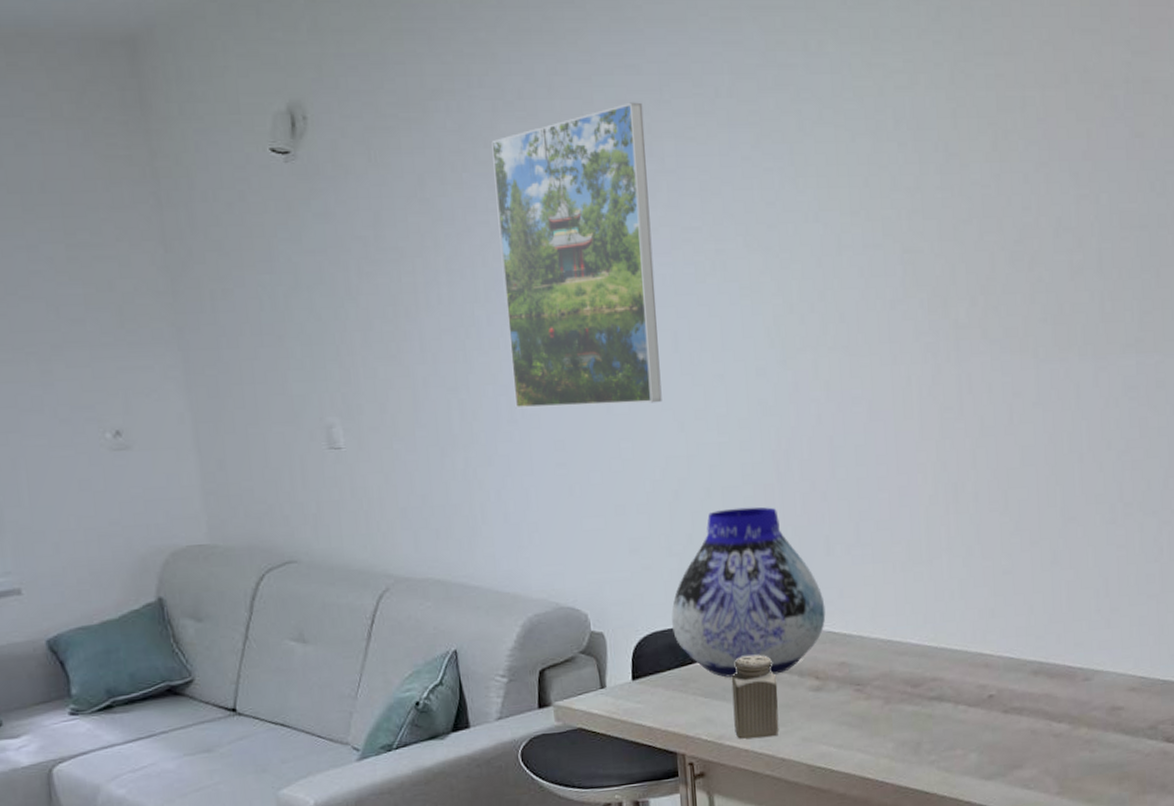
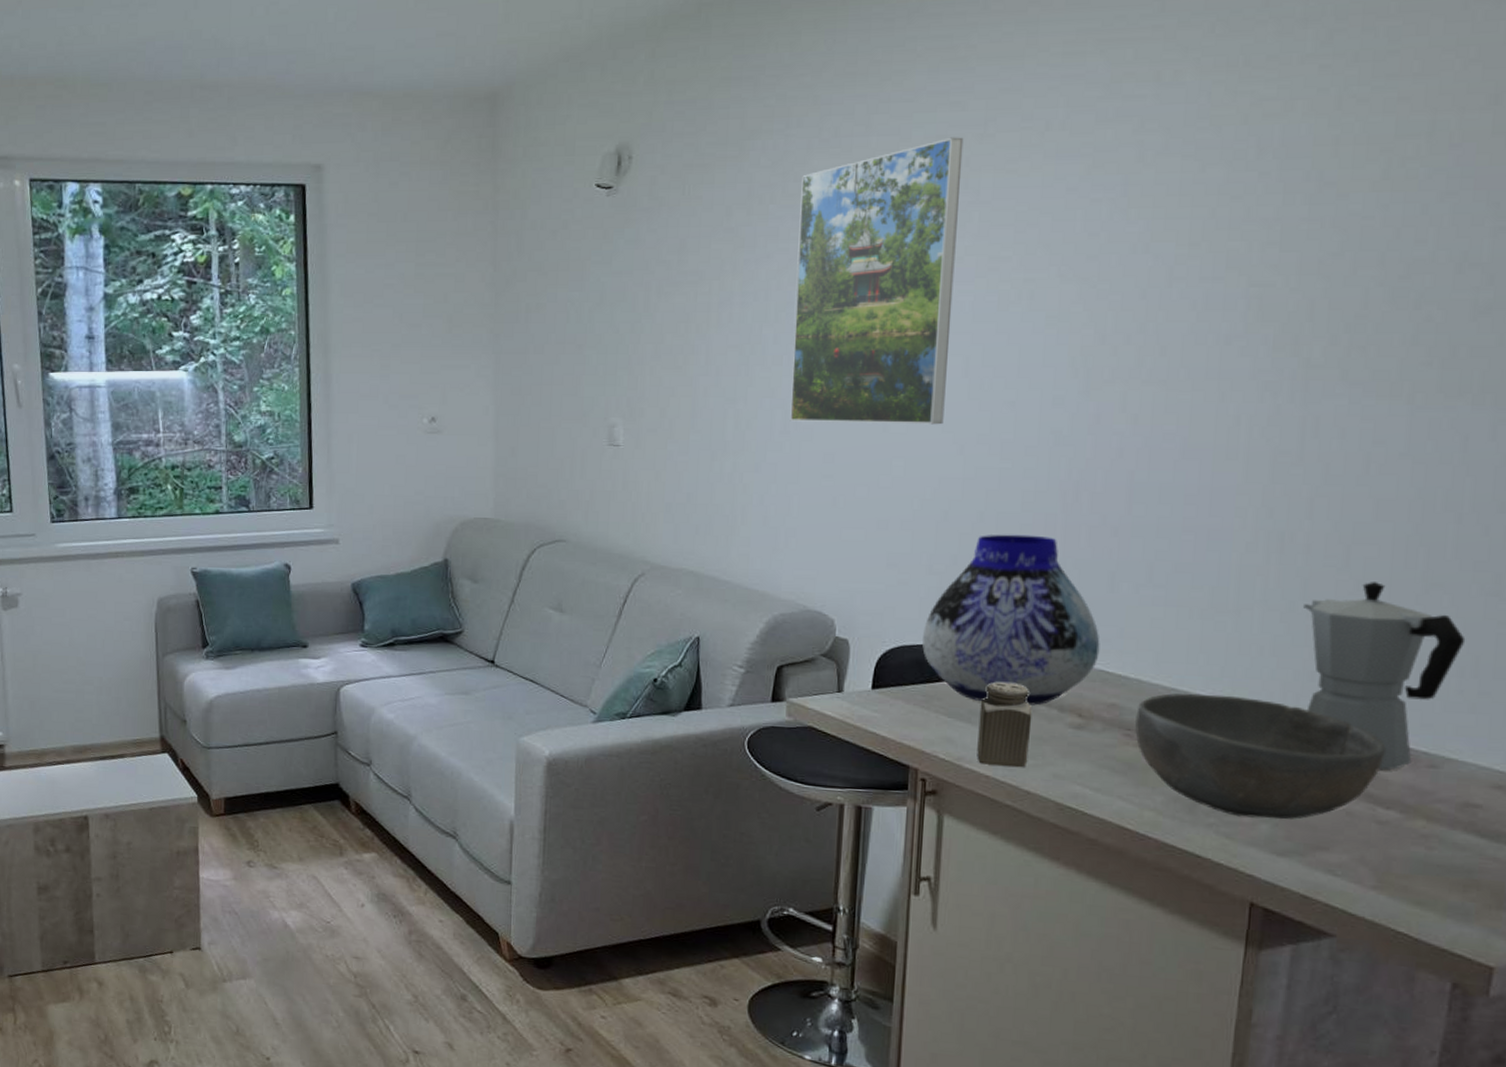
bowl: none [862,640,1053,751] -> present [1134,693,1386,820]
moka pot: none [979,521,1097,689] -> present [1303,582,1466,771]

